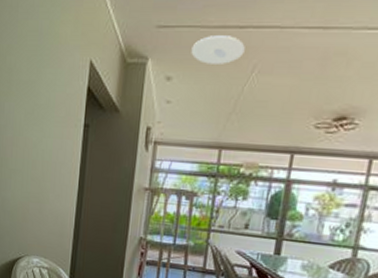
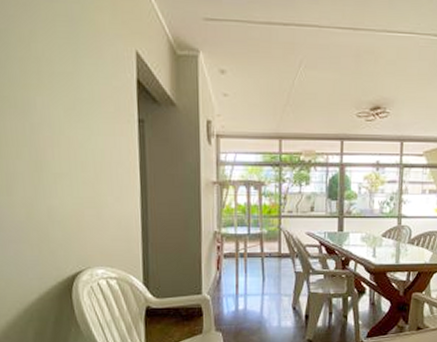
ceiling light: present [191,36,245,64] -> none [241,31,290,59]

